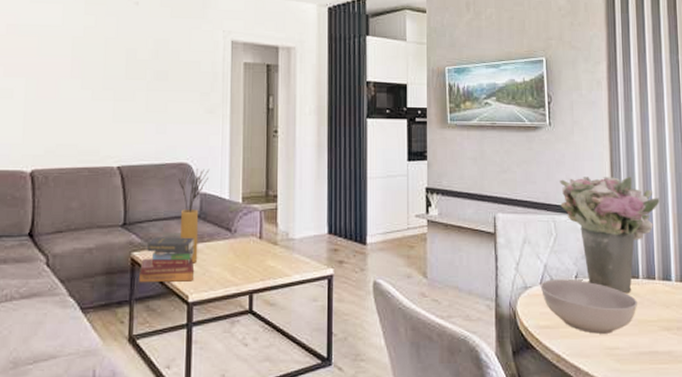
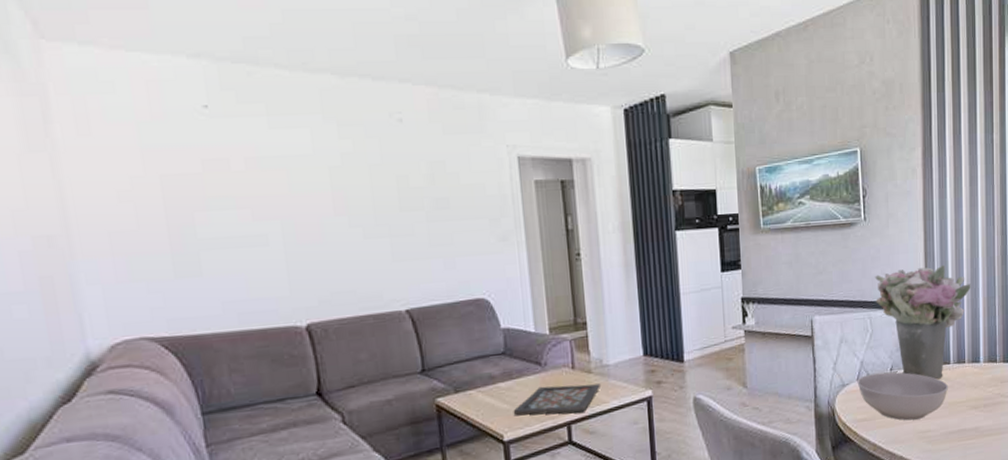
books: present [139,237,194,283] -> none [447,375,506,429]
vase: present [178,167,210,263] -> none [476,302,510,402]
decorative tray: none [200,252,286,283] -> present [513,383,602,416]

